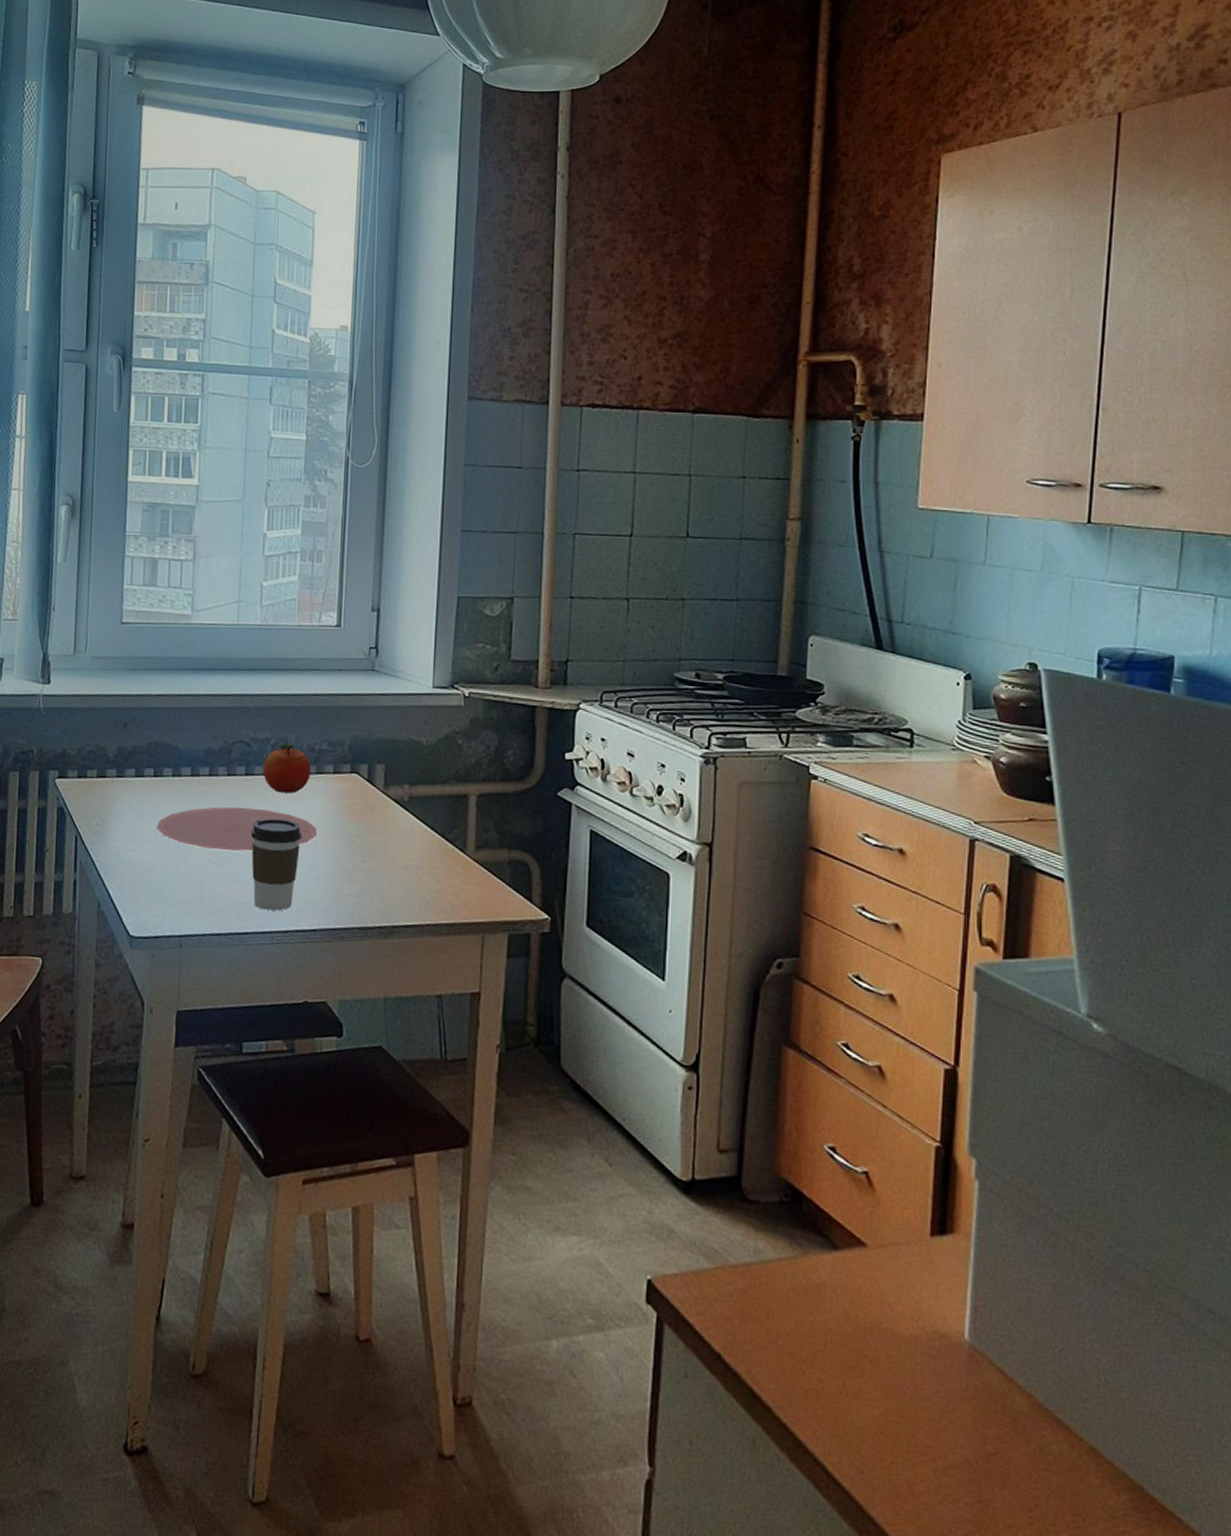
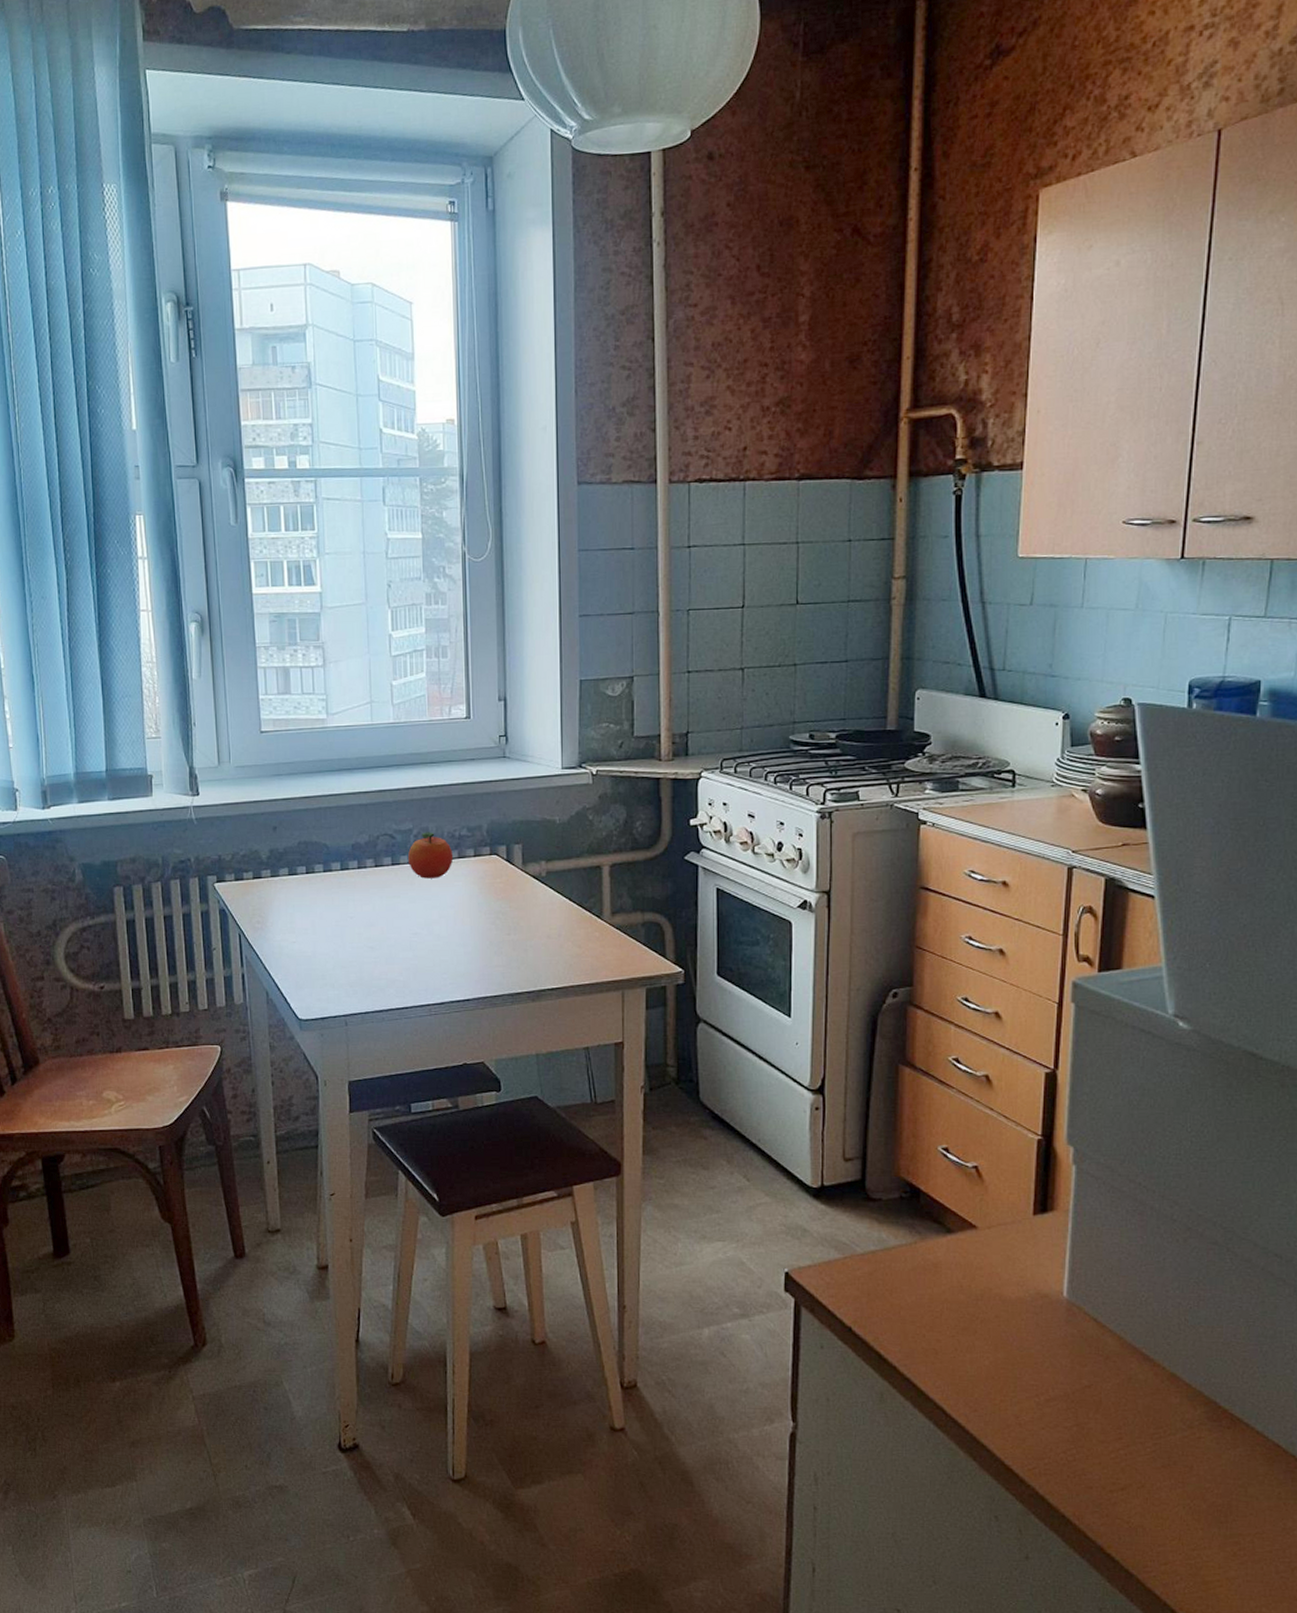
plate: present [157,806,318,852] -> none [314,894,464,936]
coffee cup: present [250,818,302,911] -> none [401,902,450,986]

